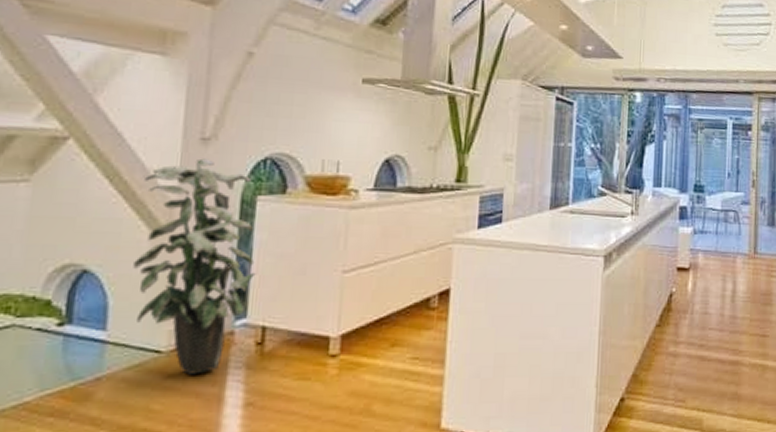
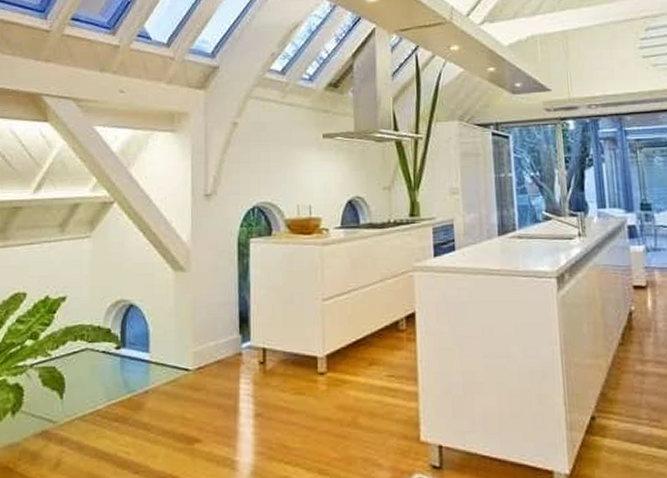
indoor plant: present [133,158,256,375] -> none [164,211,254,389]

